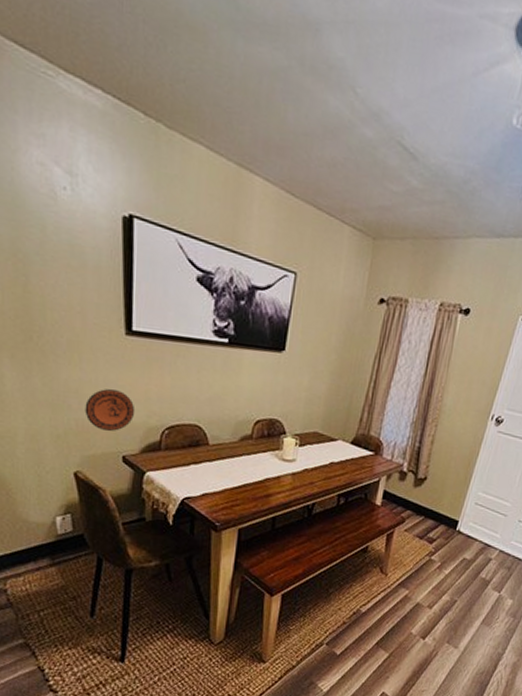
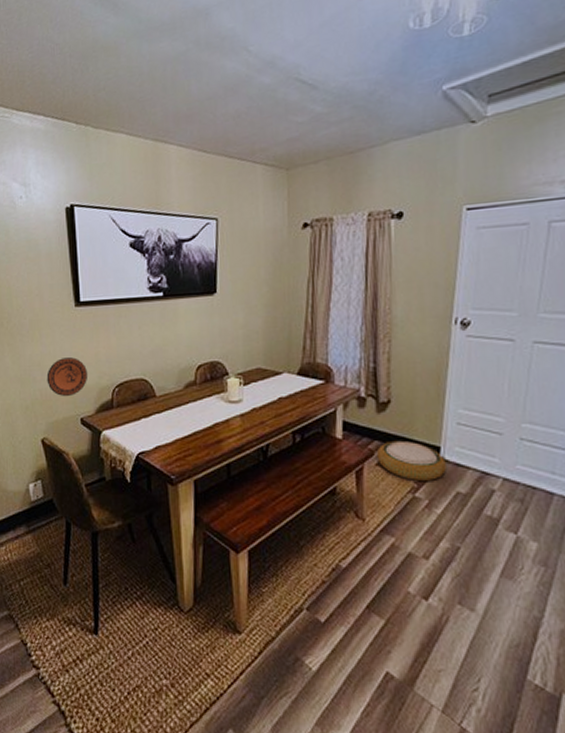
woven basket: none [406,512,460,547] -> present [376,440,446,480]

